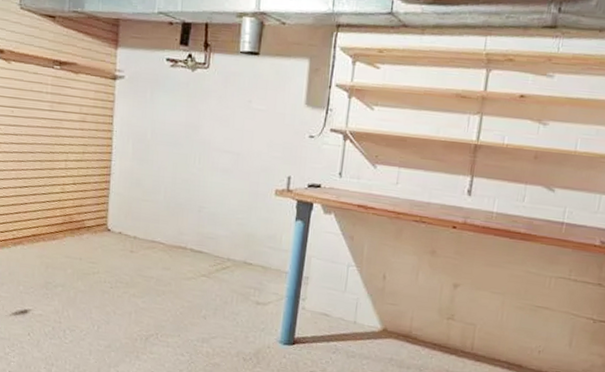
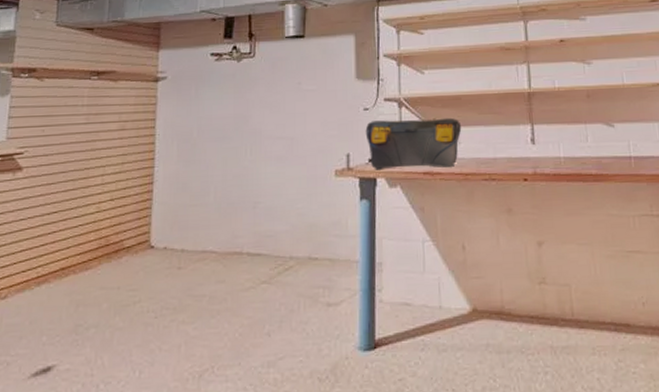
toolbox: none [308,149,402,204] -> present [365,117,462,170]

